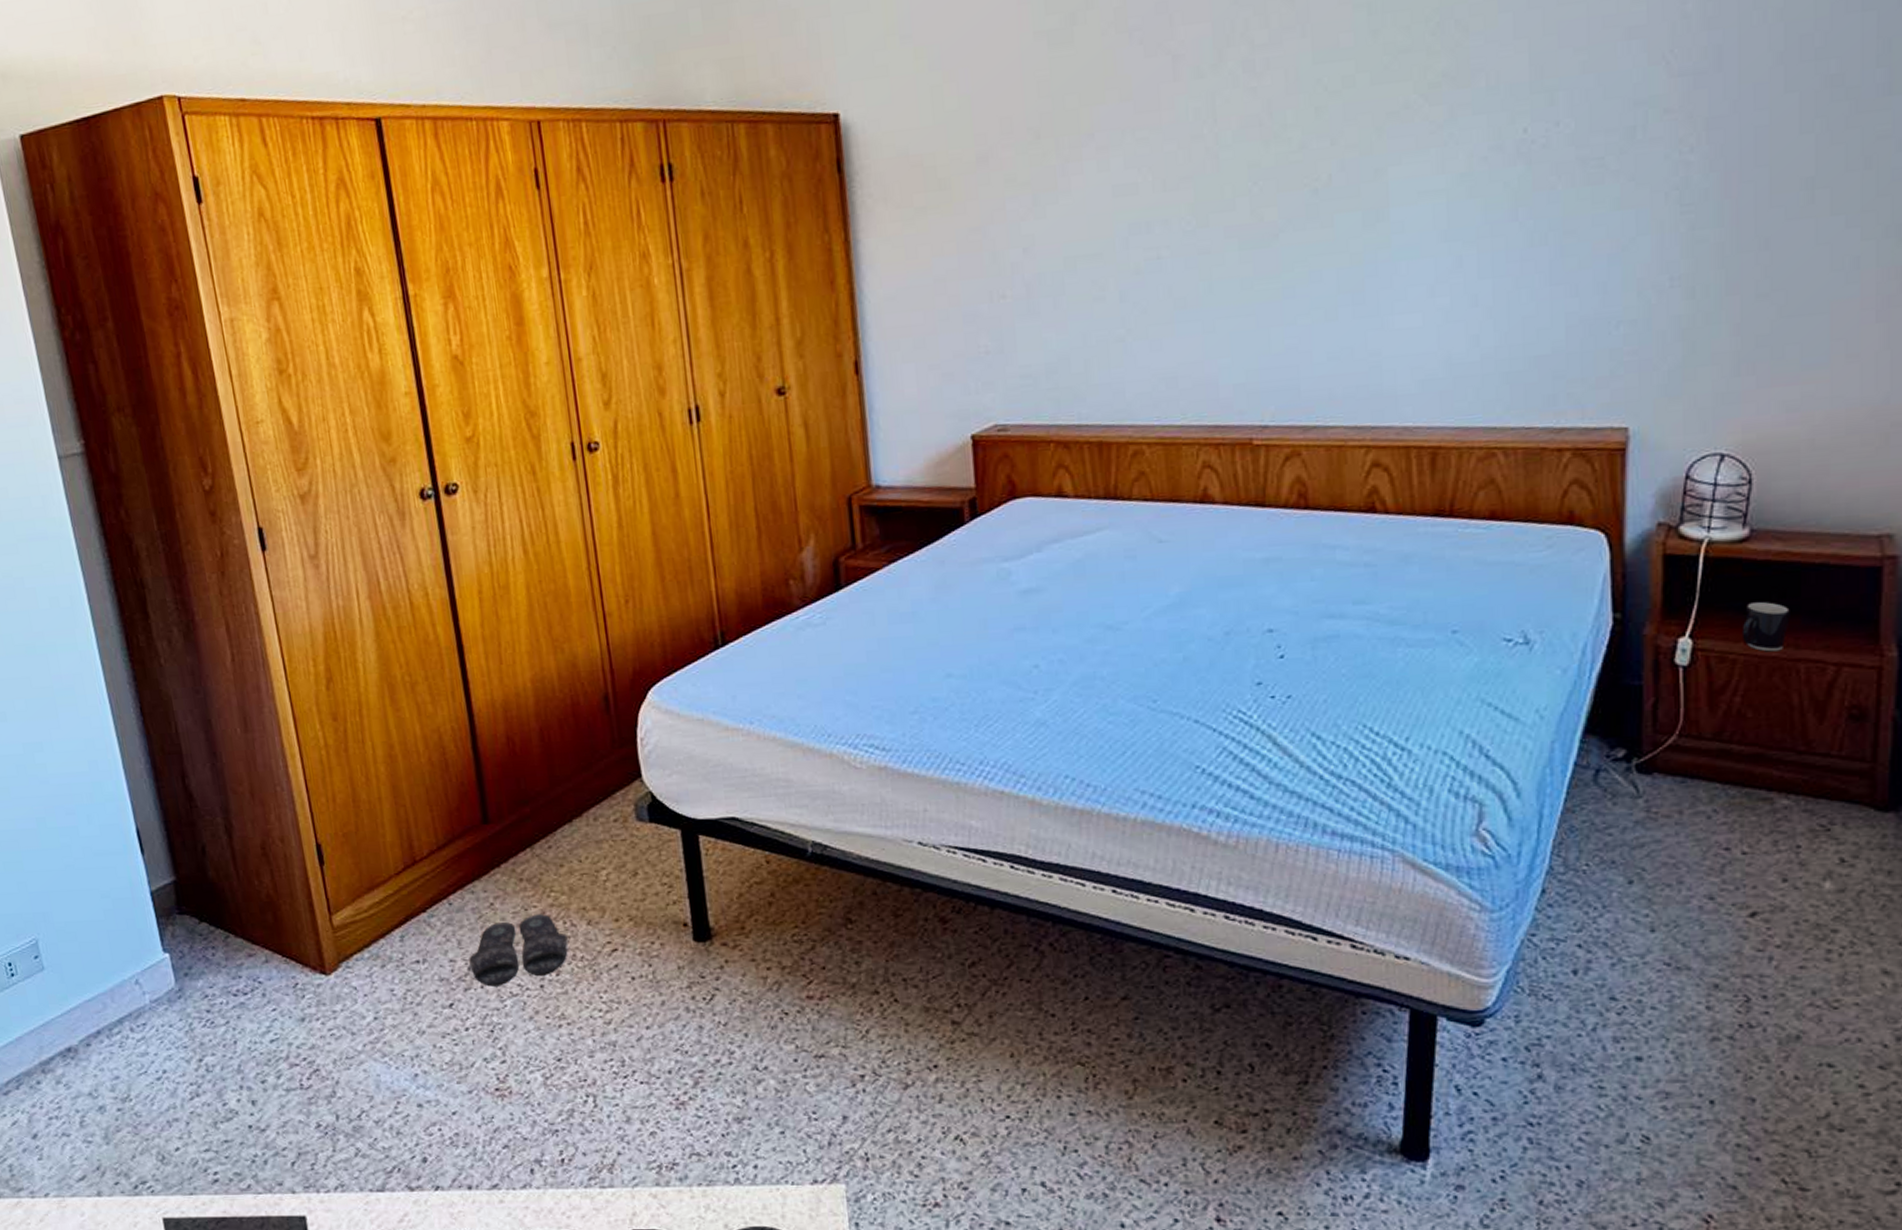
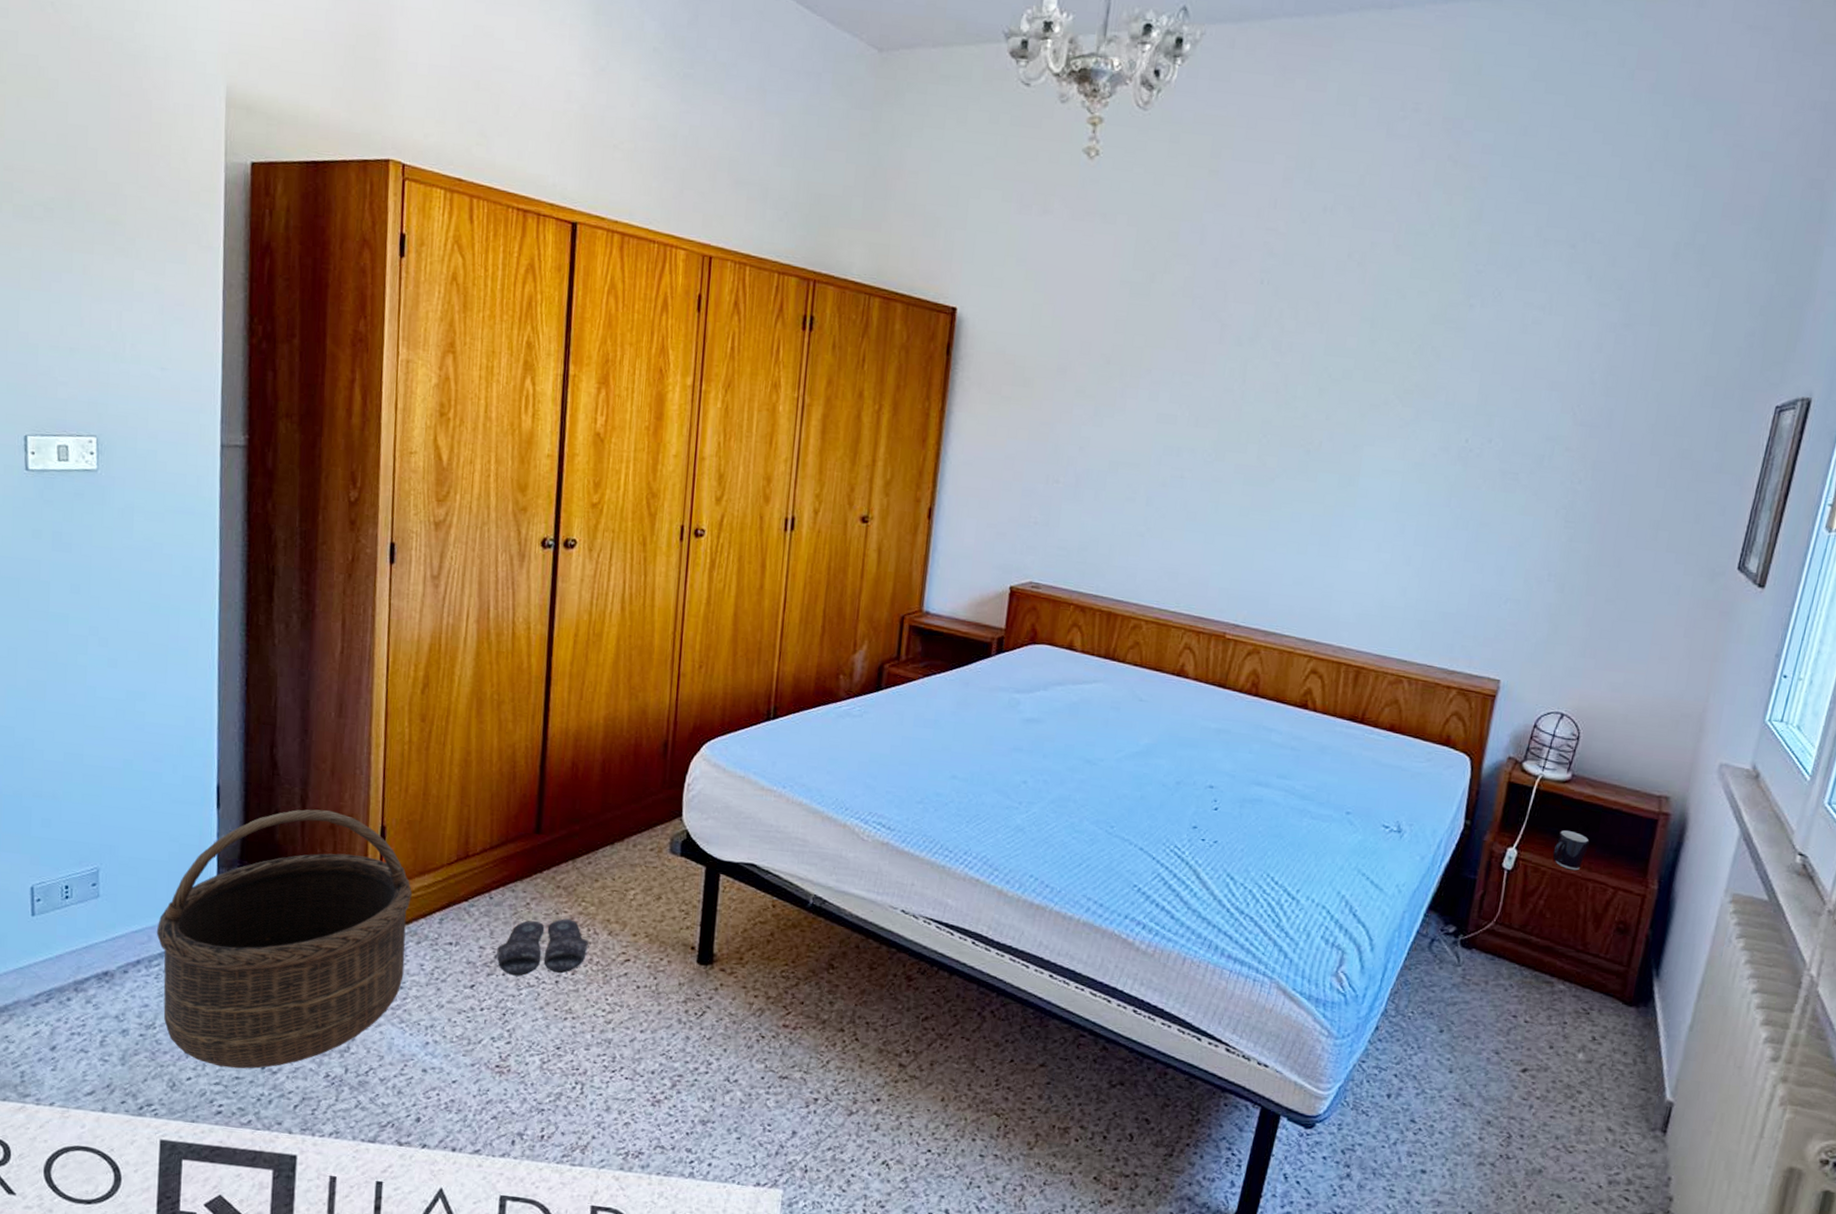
basket: none [109,837,376,1132] -> present [156,809,412,1069]

